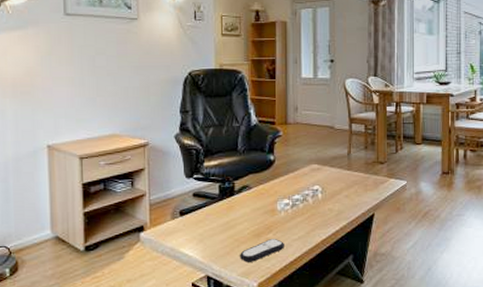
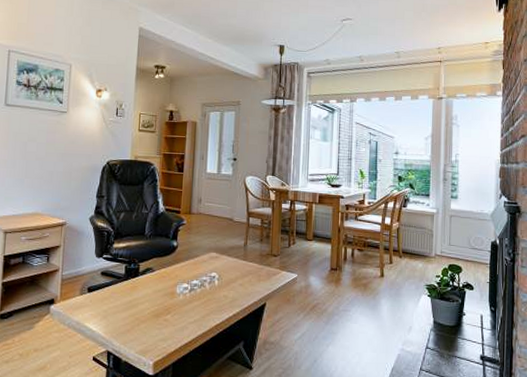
remote control: present [239,238,286,262] -> none [138,319,182,341]

